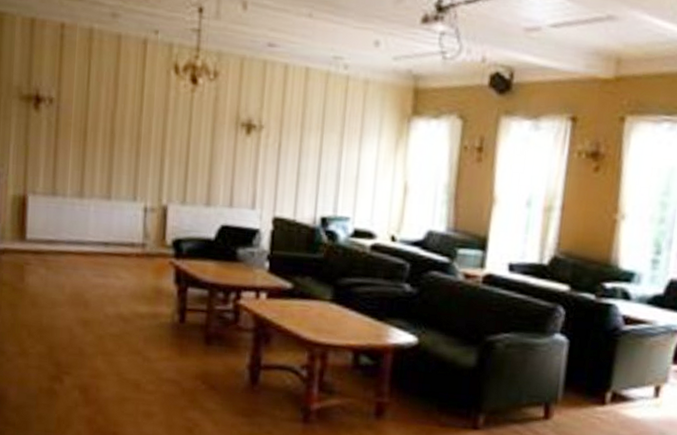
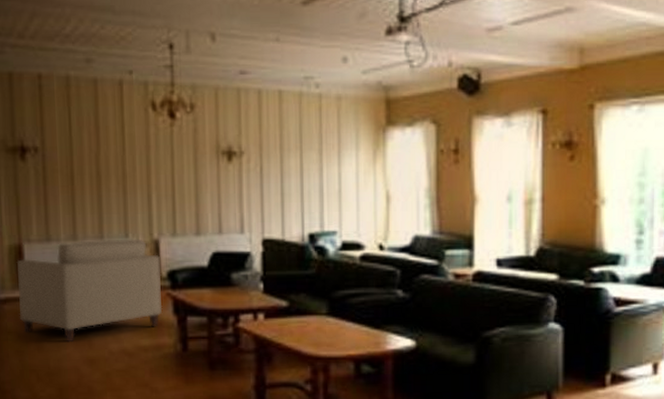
chair: none [16,199,166,302] -> present [16,238,163,343]

